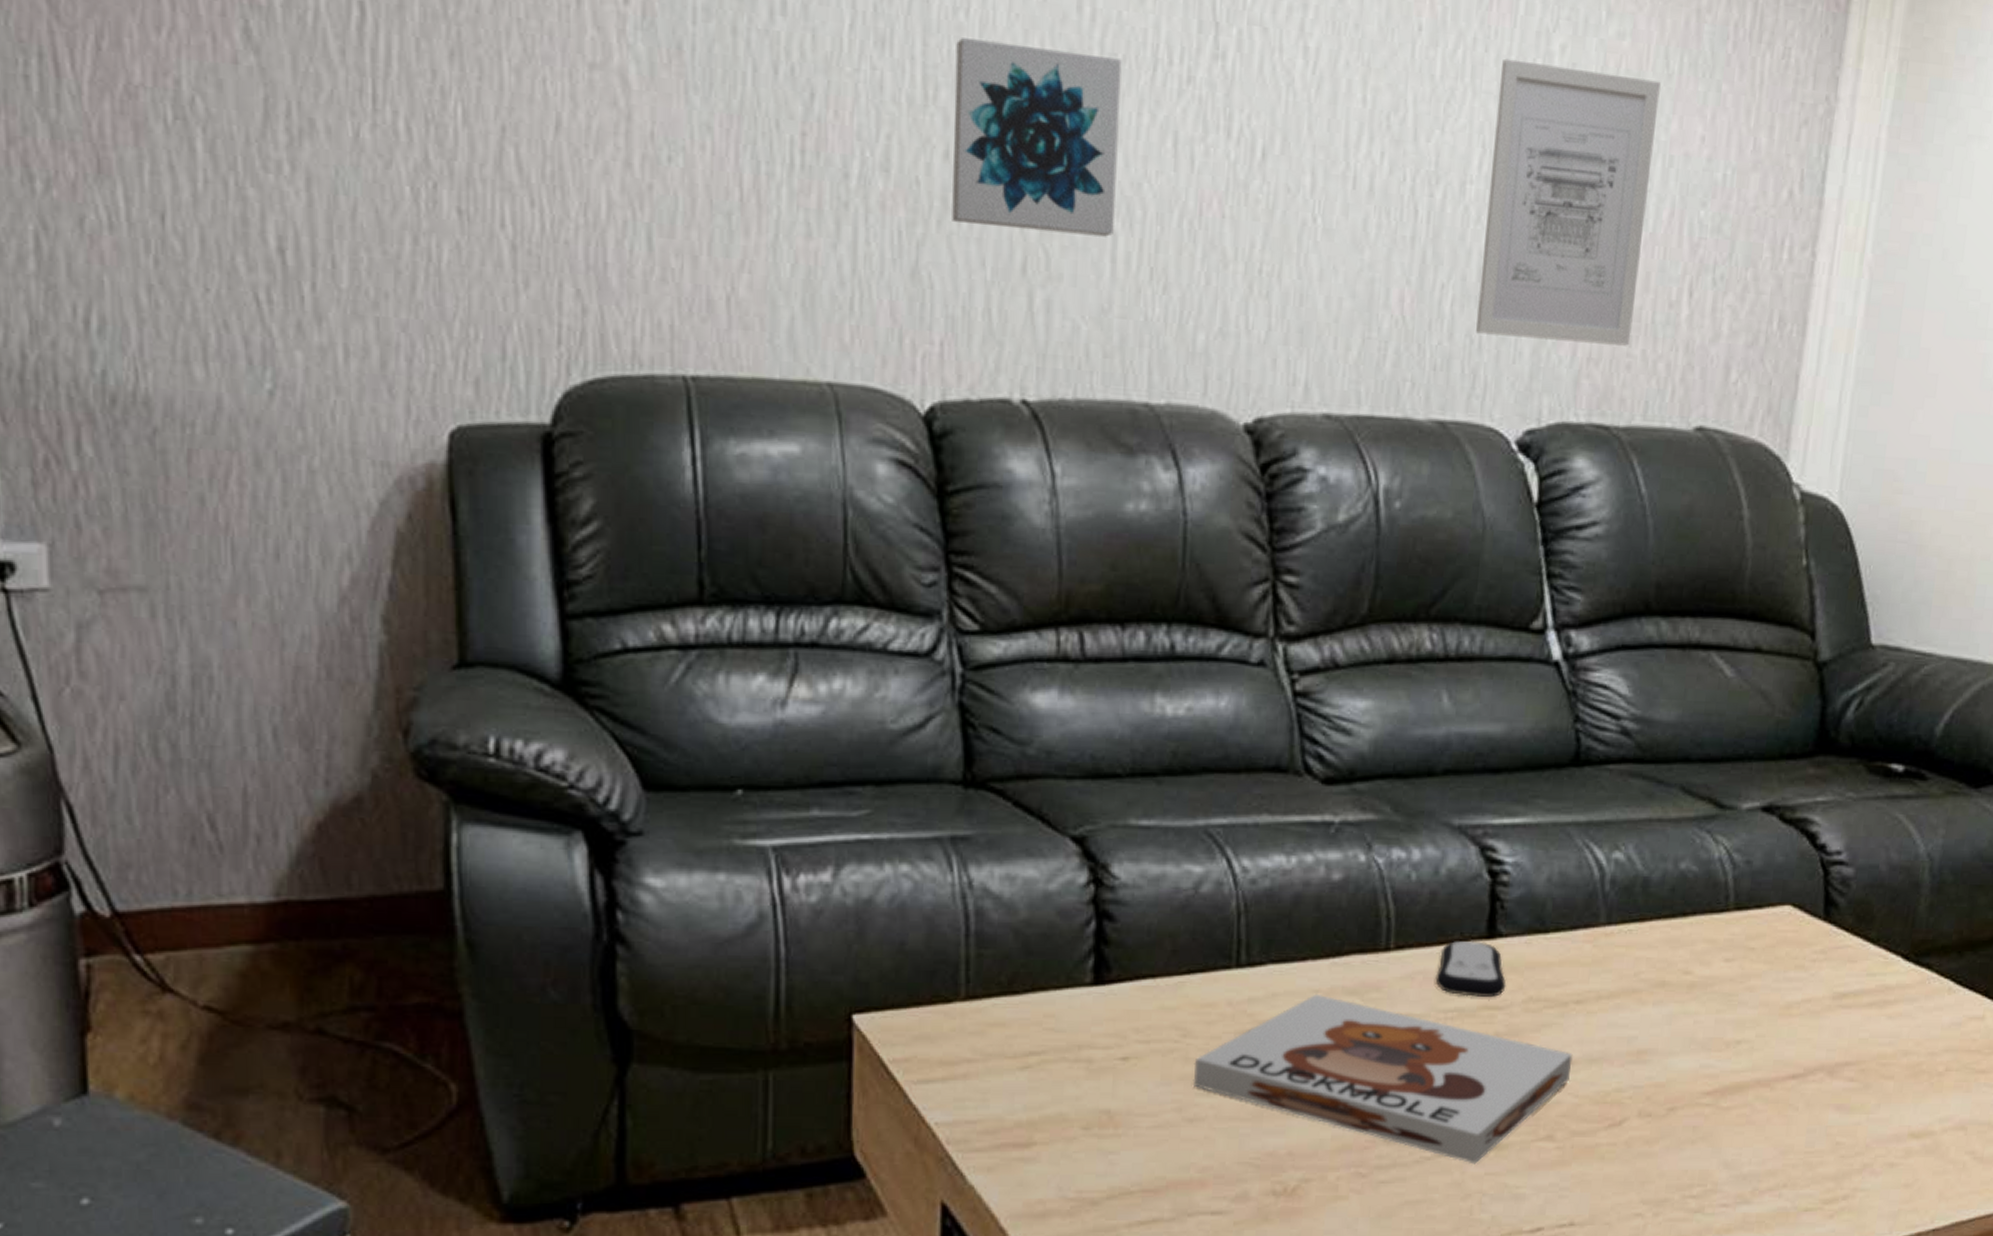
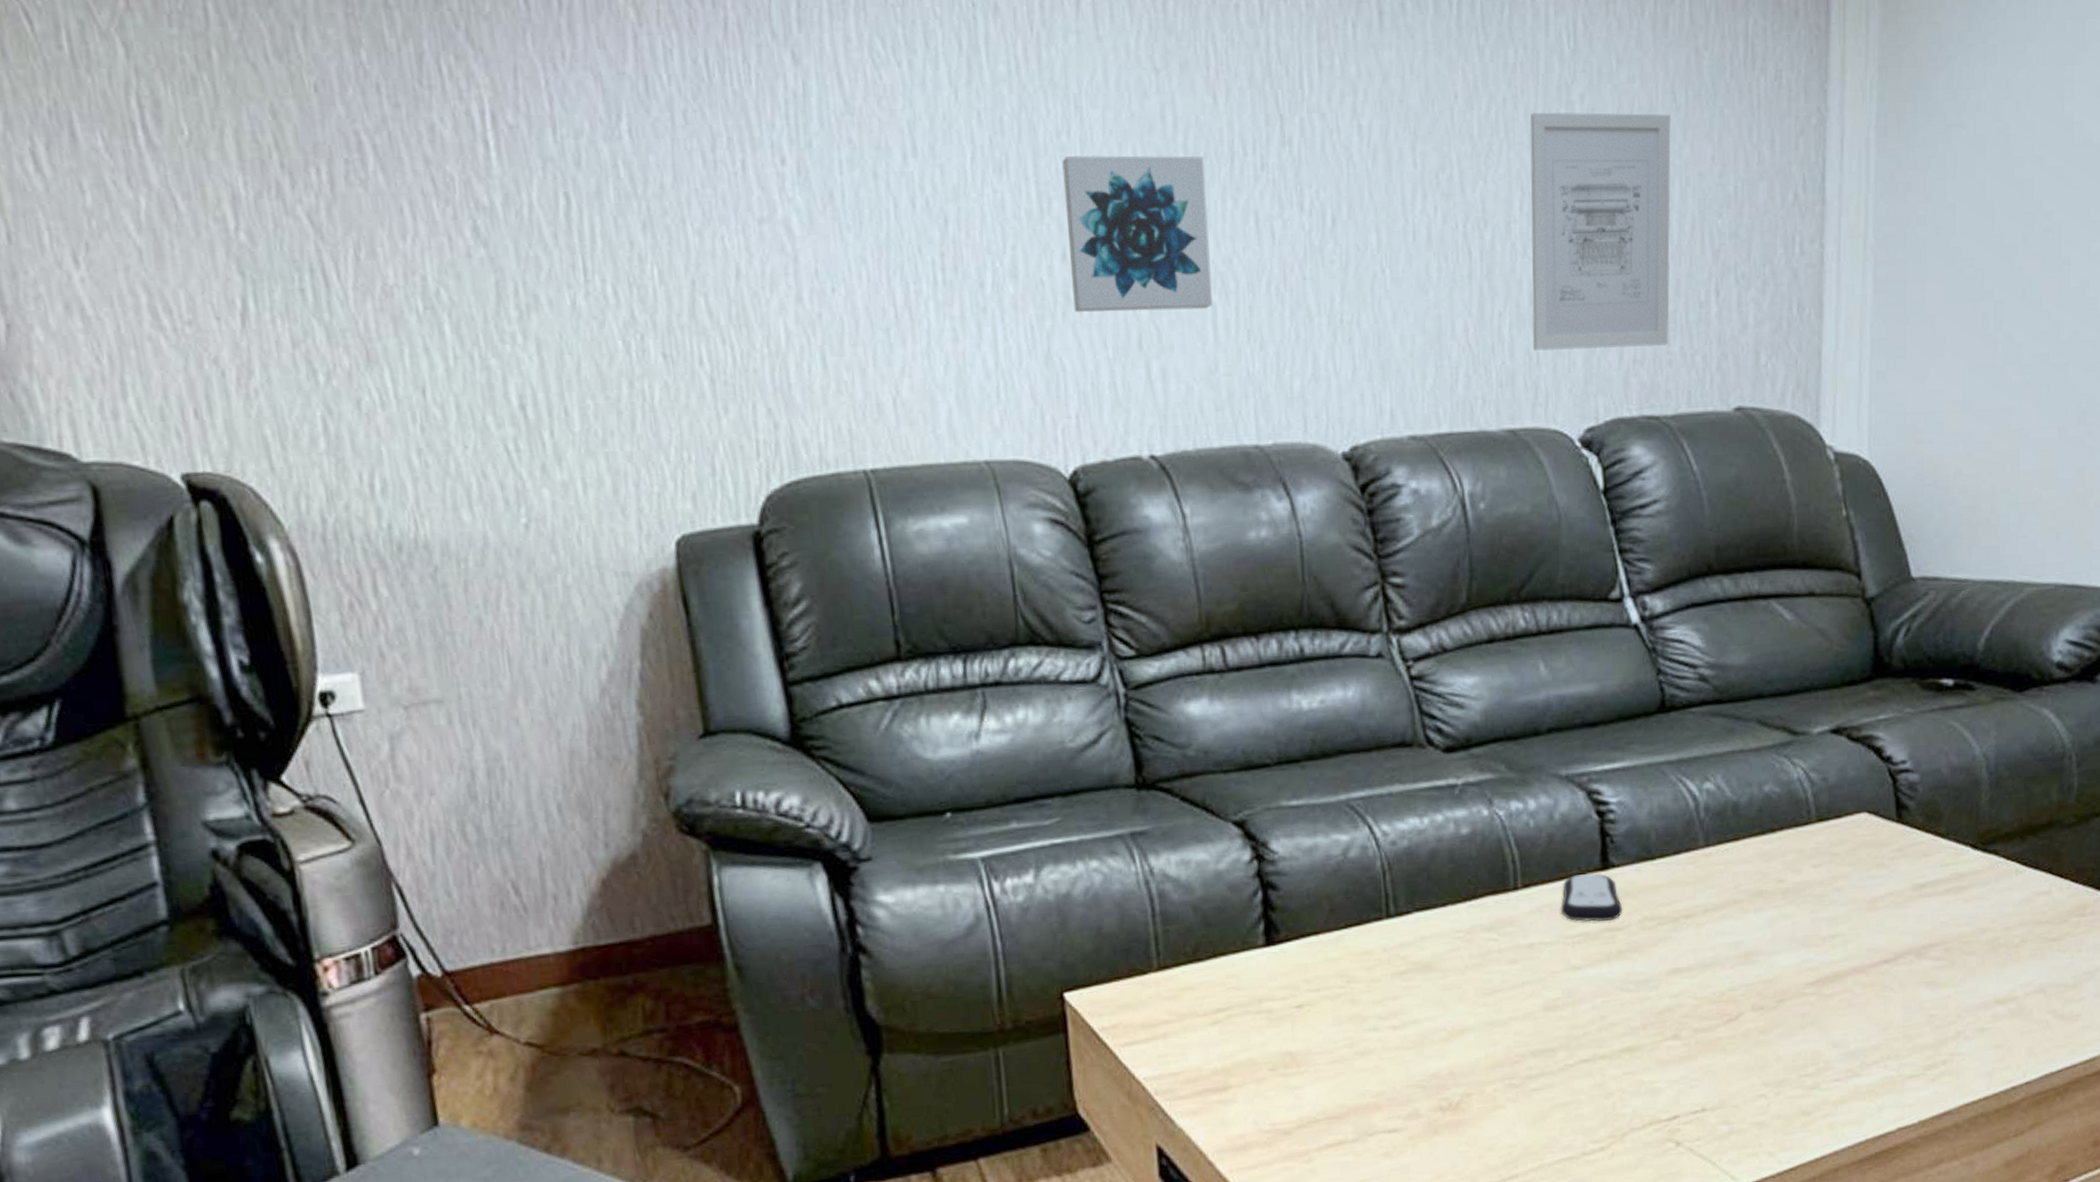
board game: present [1193,993,1573,1164] -> none [1359,933,1688,1067]

